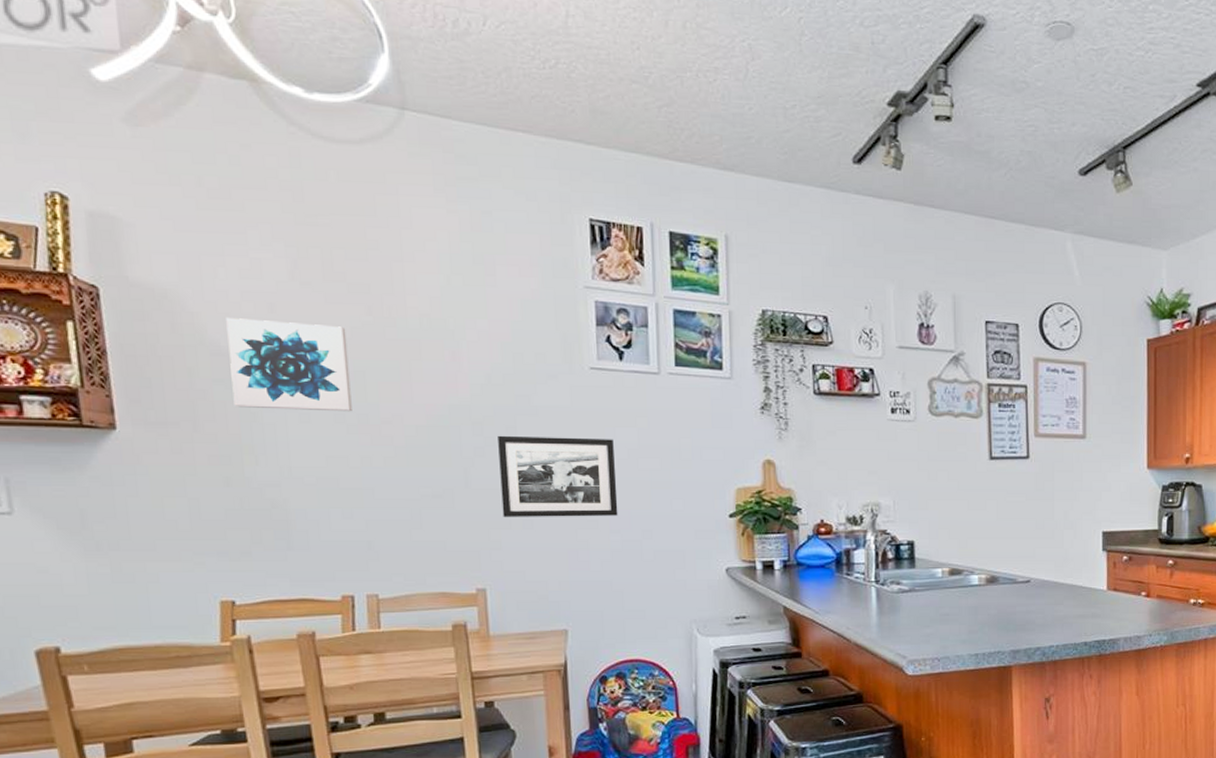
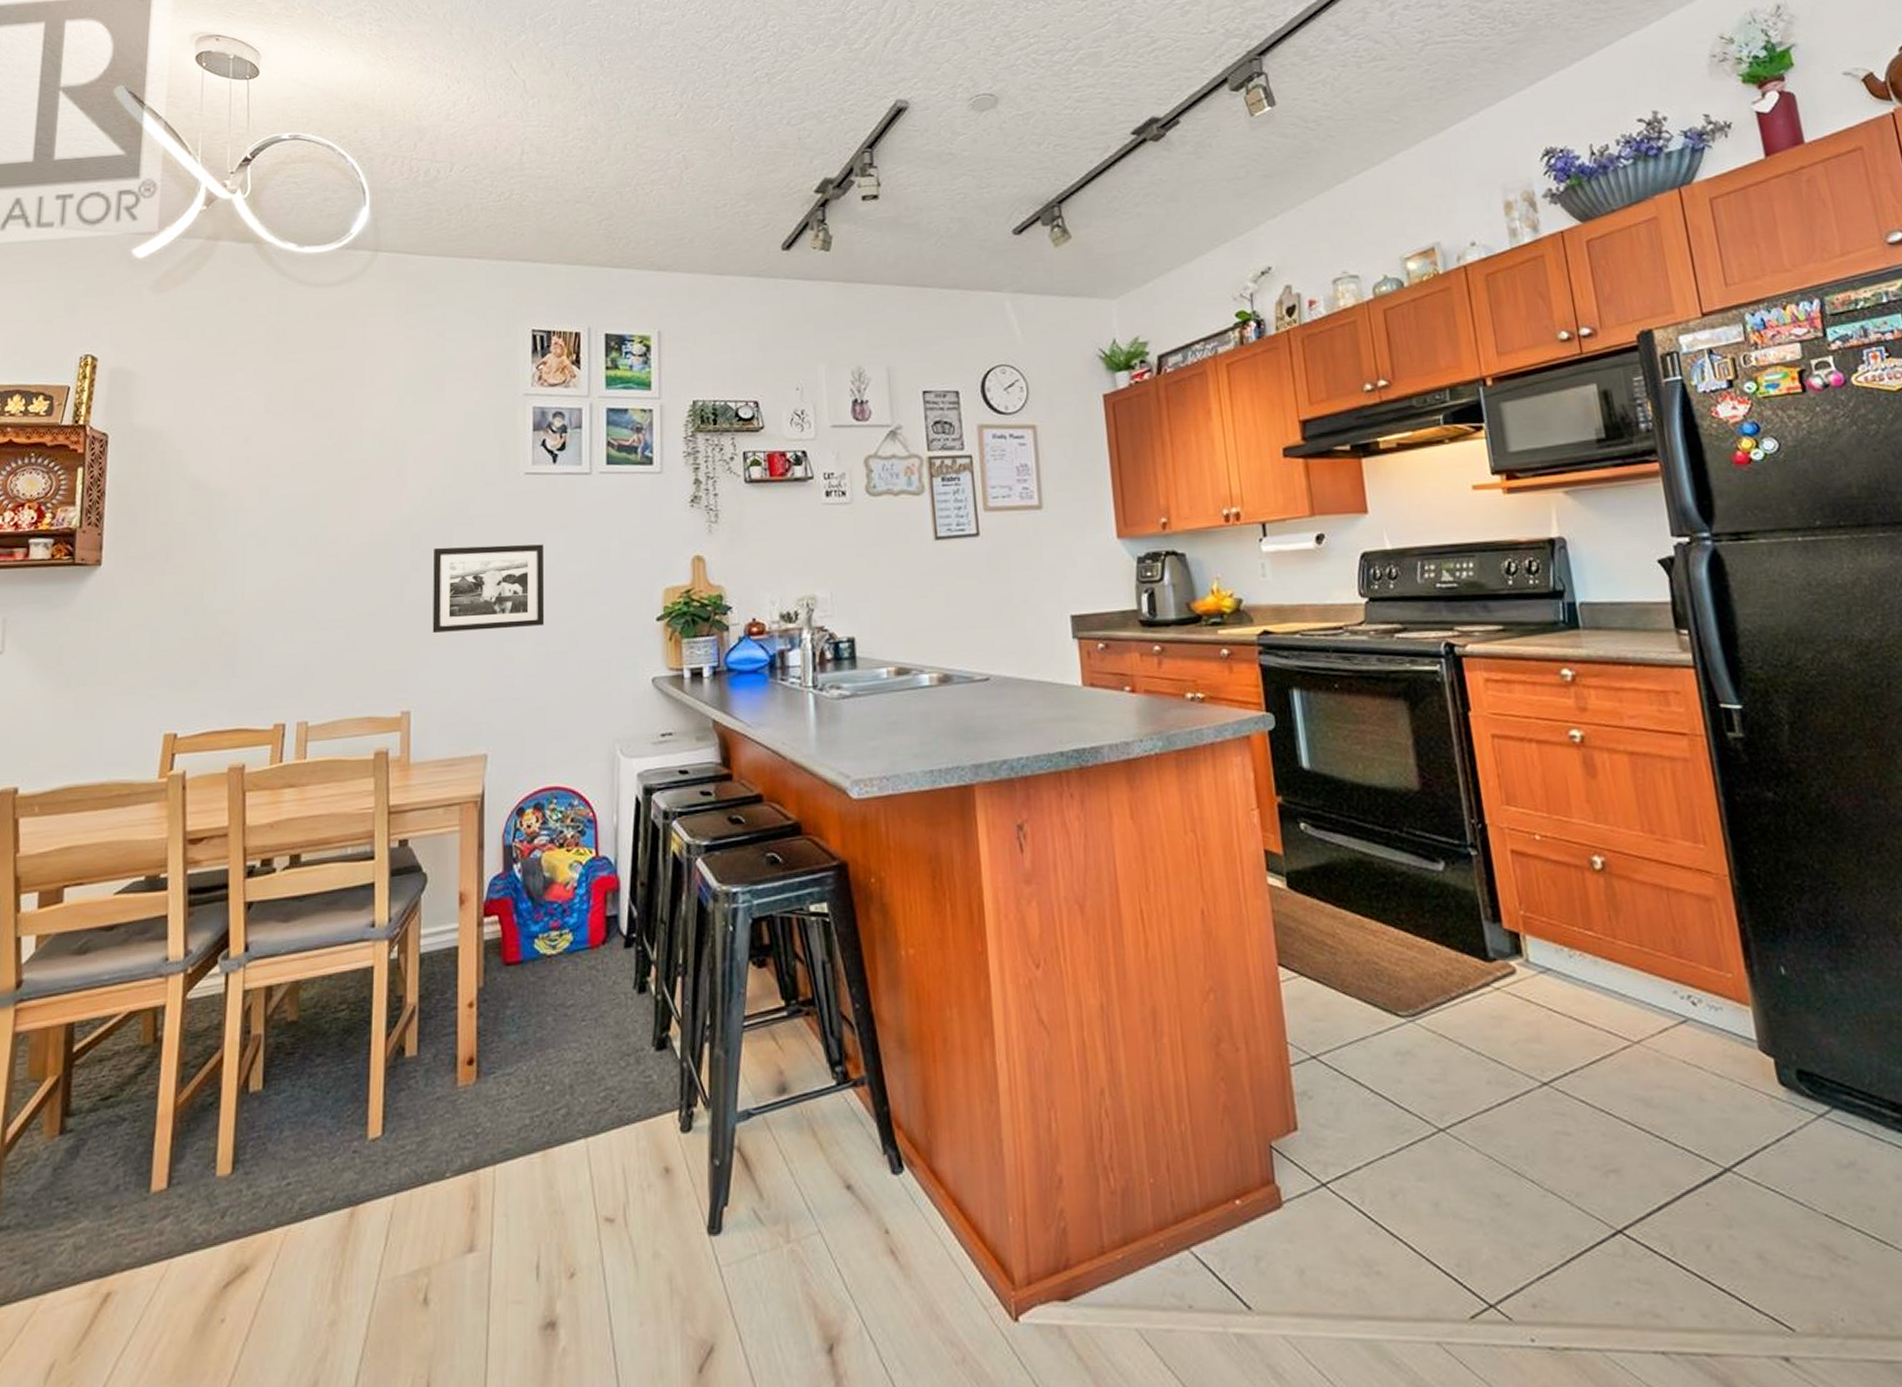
wall art: present [226,318,352,412] -> none [203,452,307,537]

